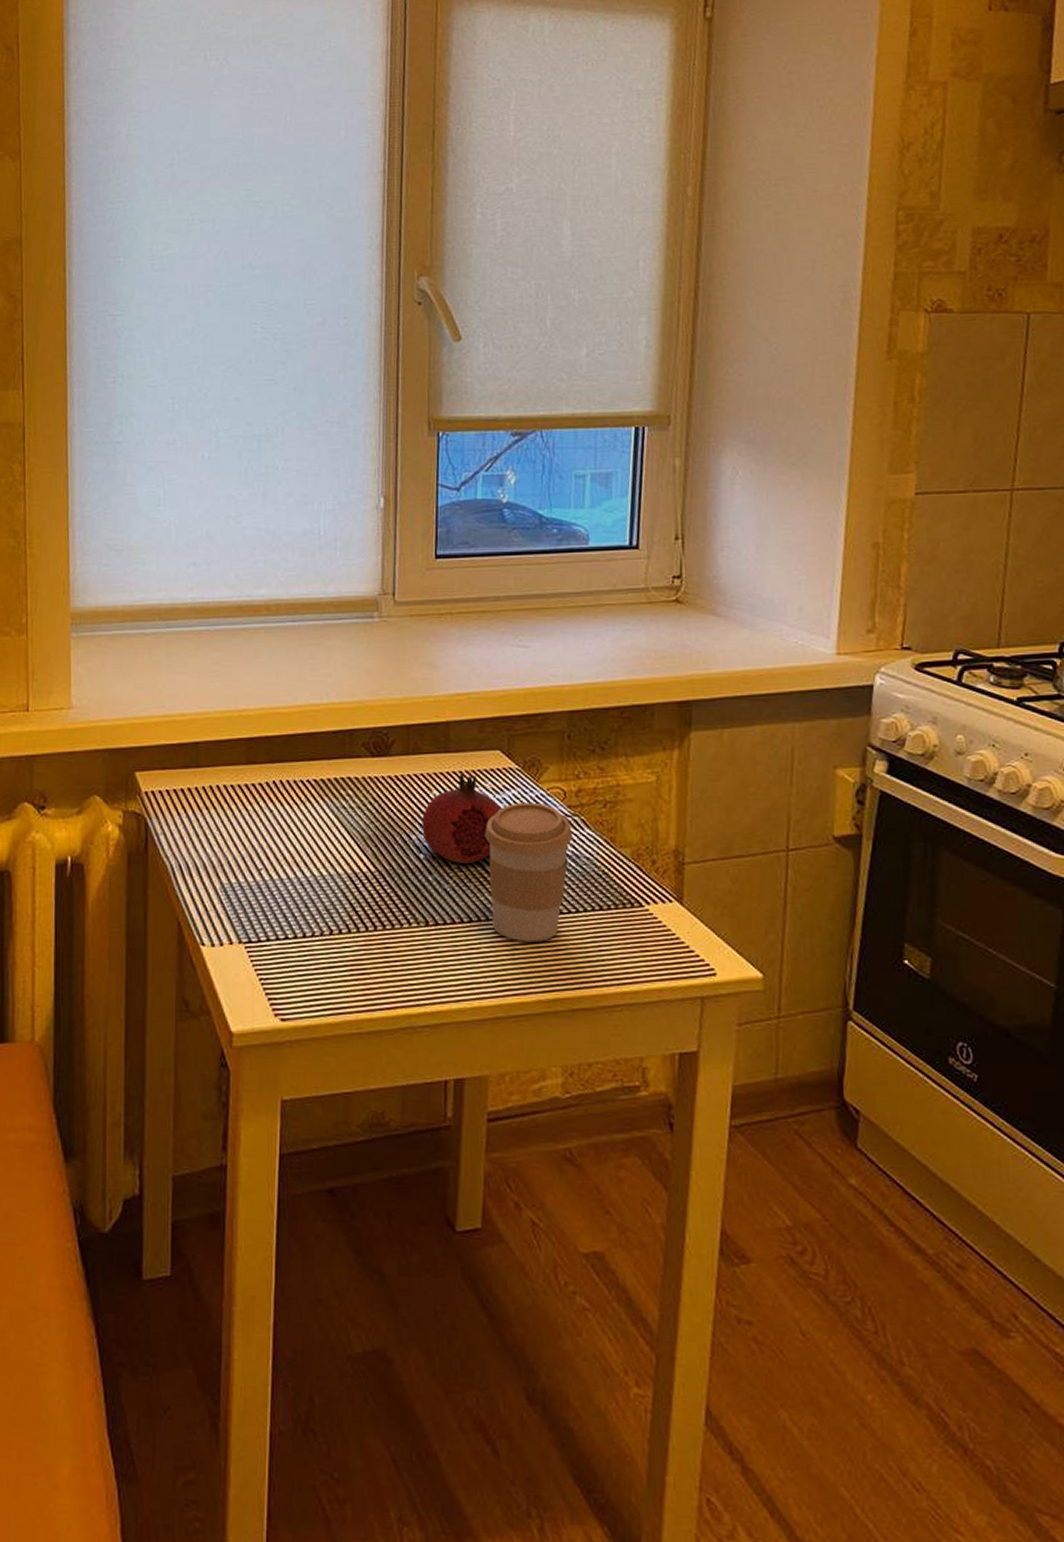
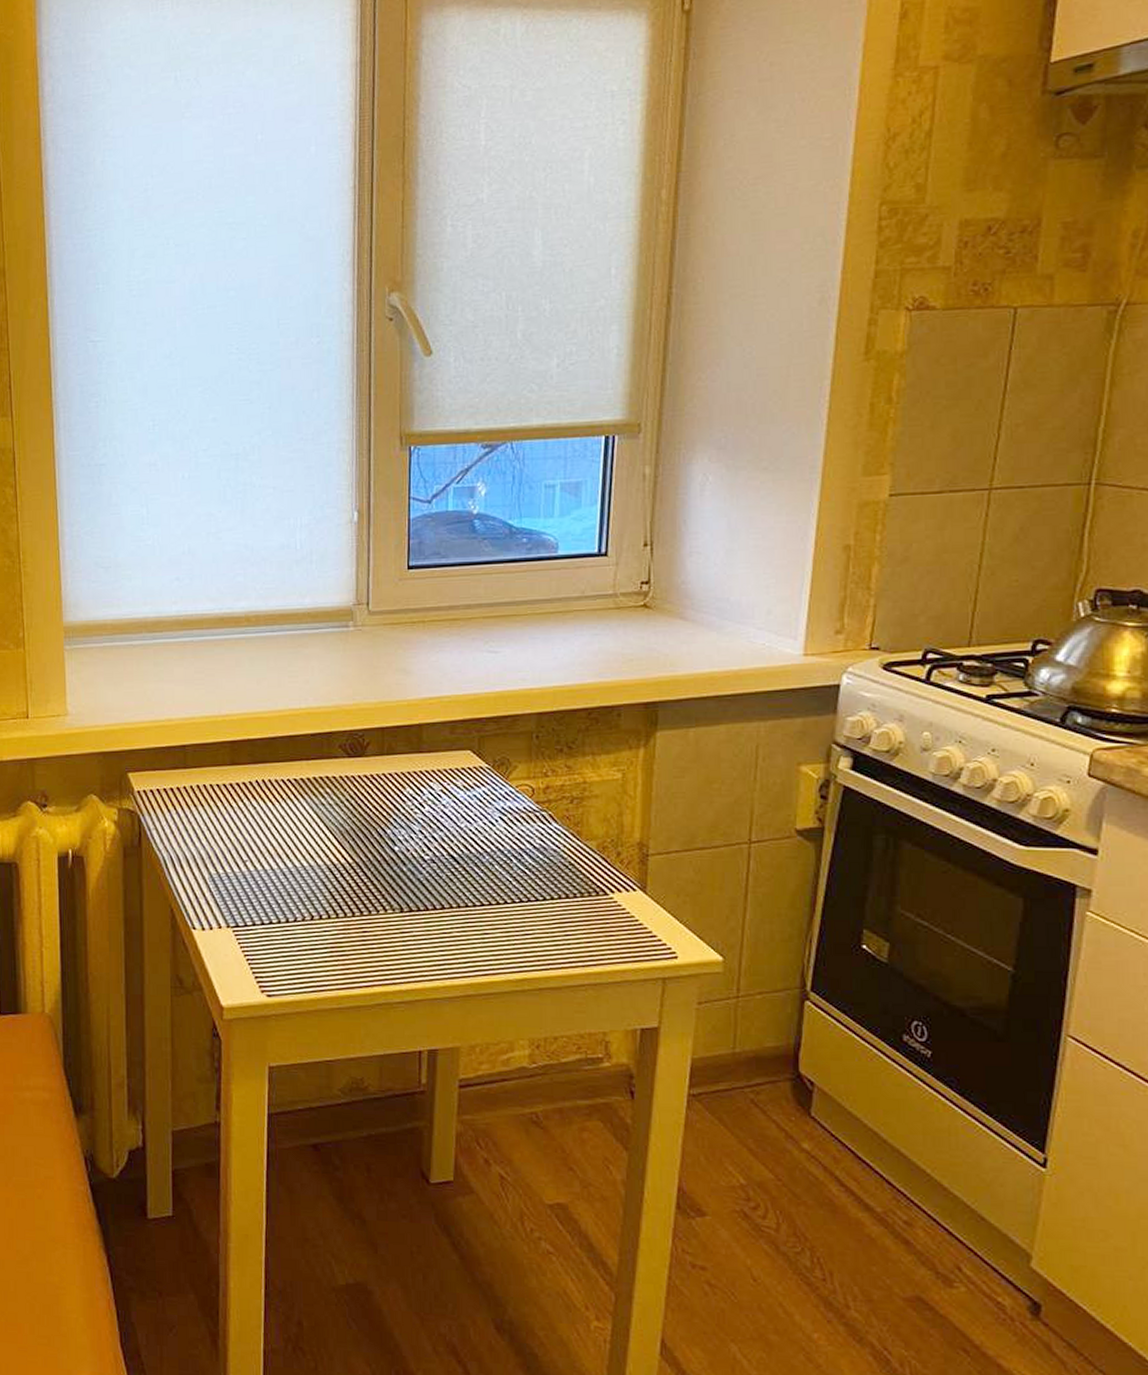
fruit: present [422,773,500,863] -> none [396,772,471,855]
coffee cup: present [485,802,574,941] -> none [456,799,541,926]

